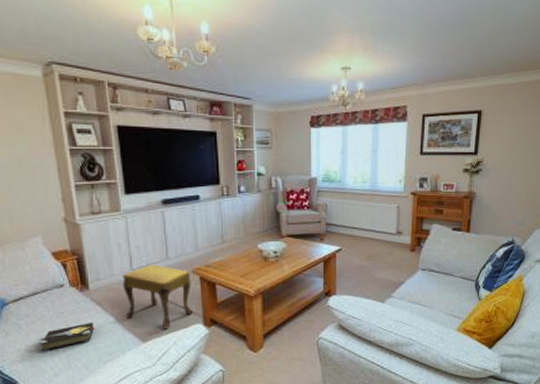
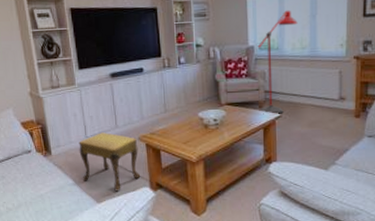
hardback book: present [40,323,95,352] -> none [14,184,58,209]
floor lamp: none [320,143,360,248] -> present [257,10,298,116]

